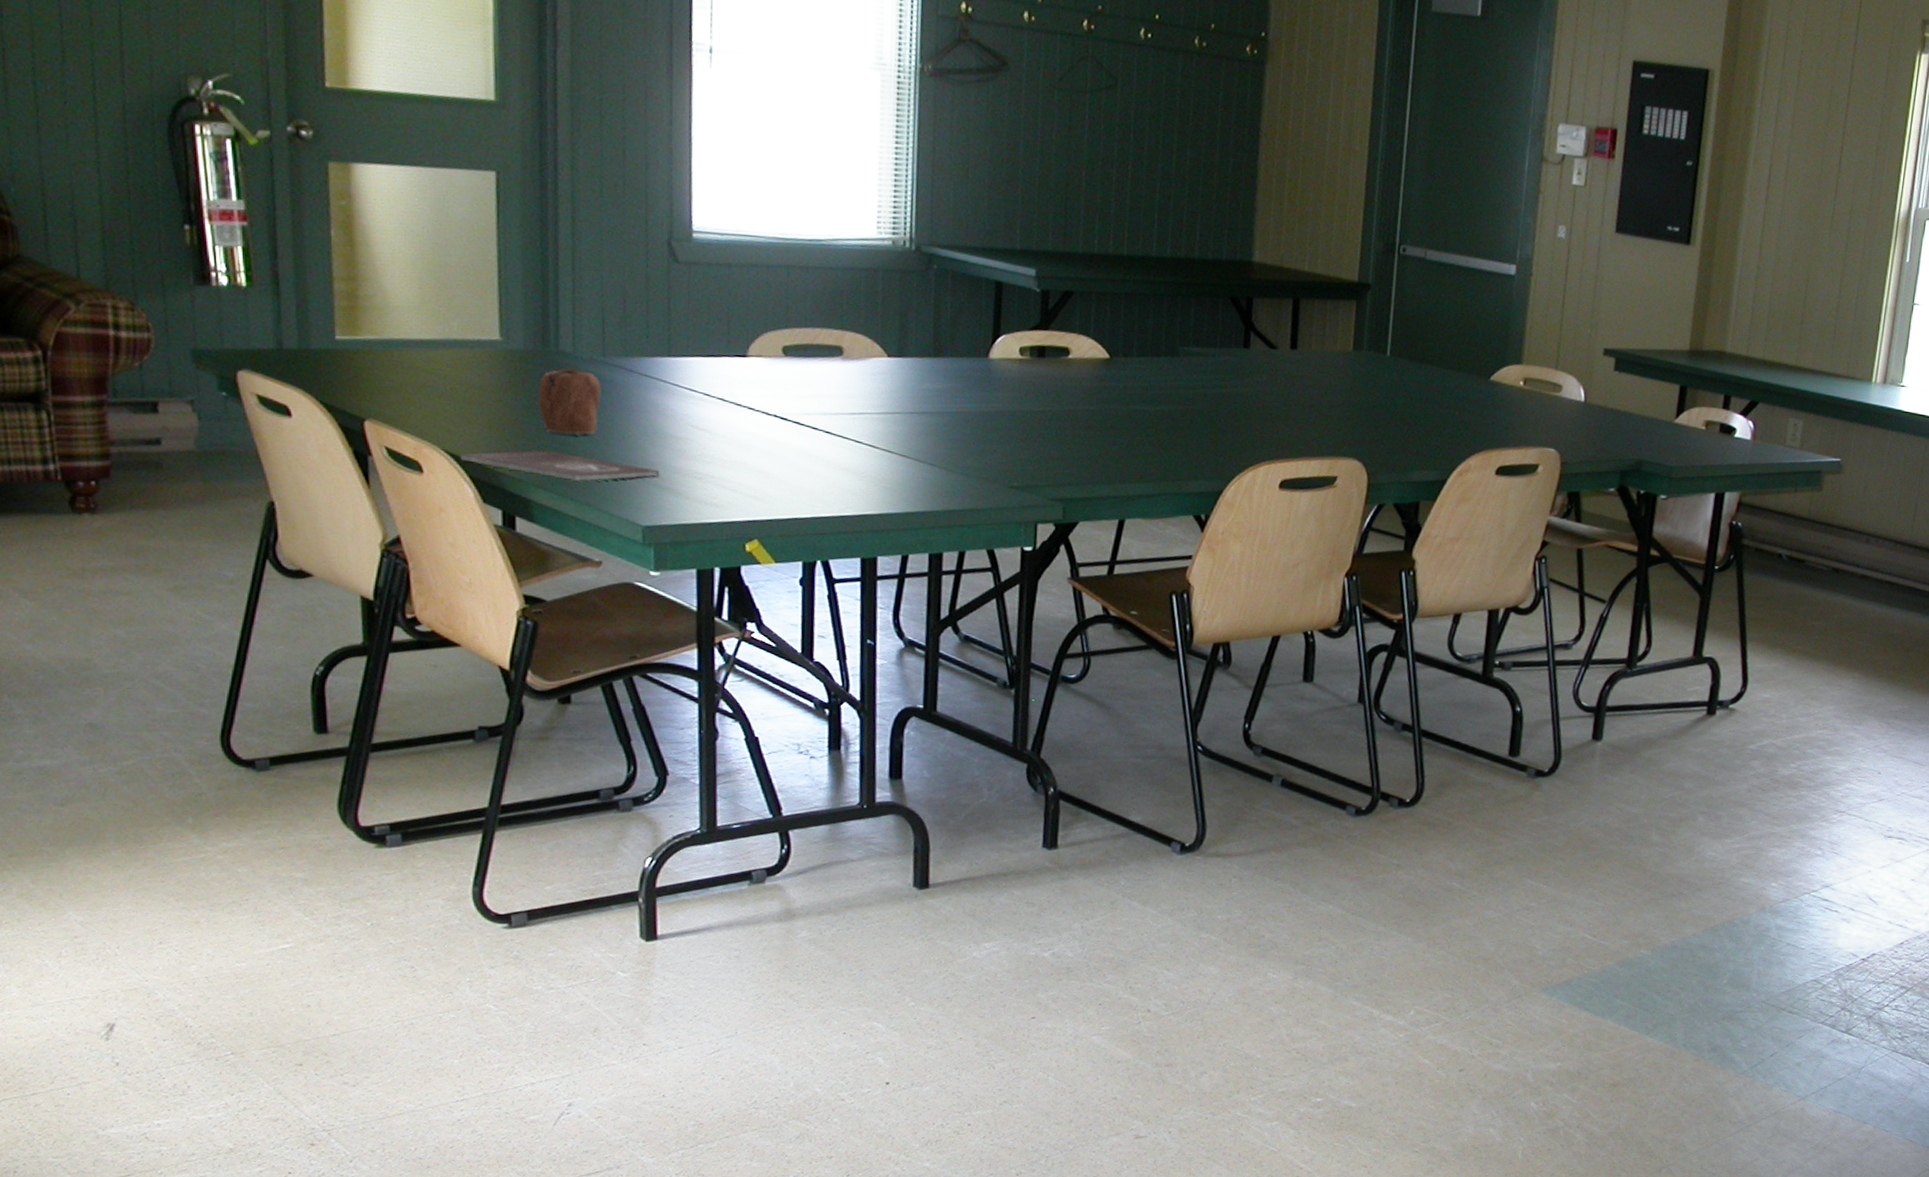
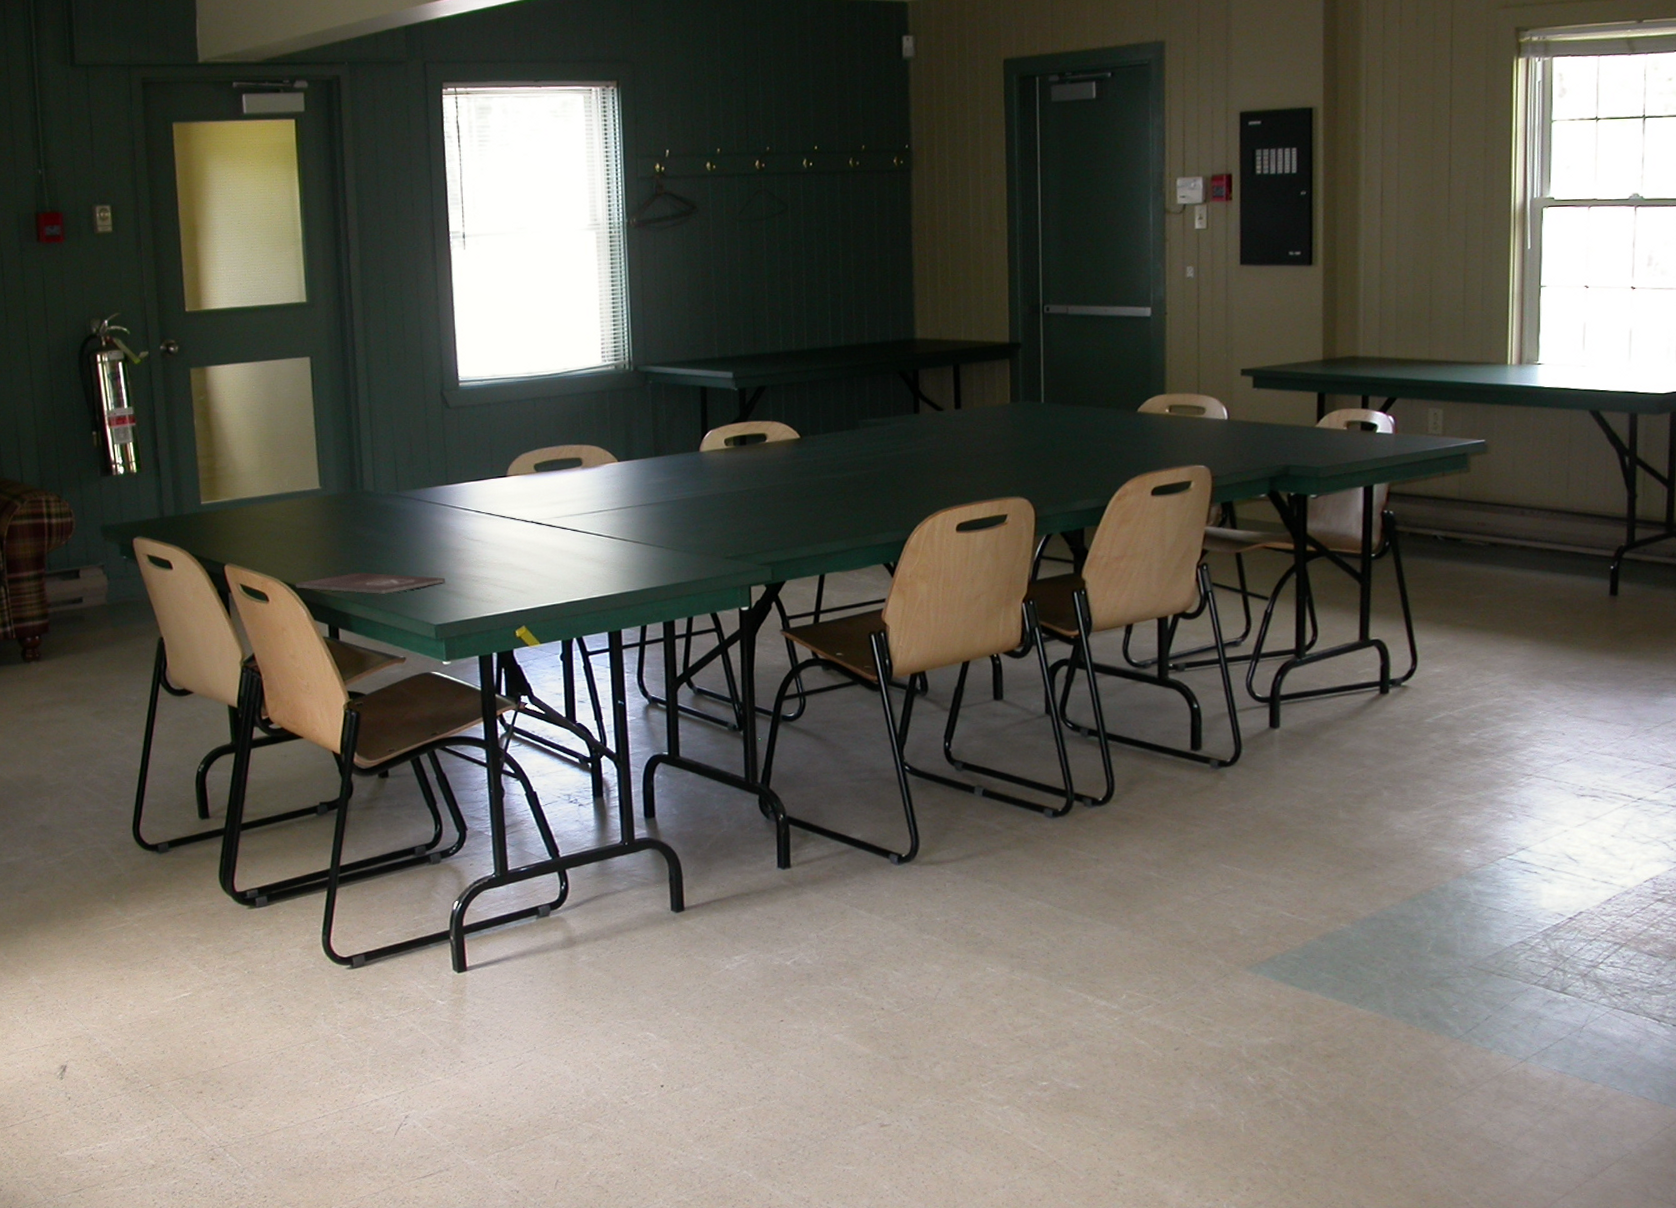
mug: present [538,368,602,435] -> none [350,504,398,557]

